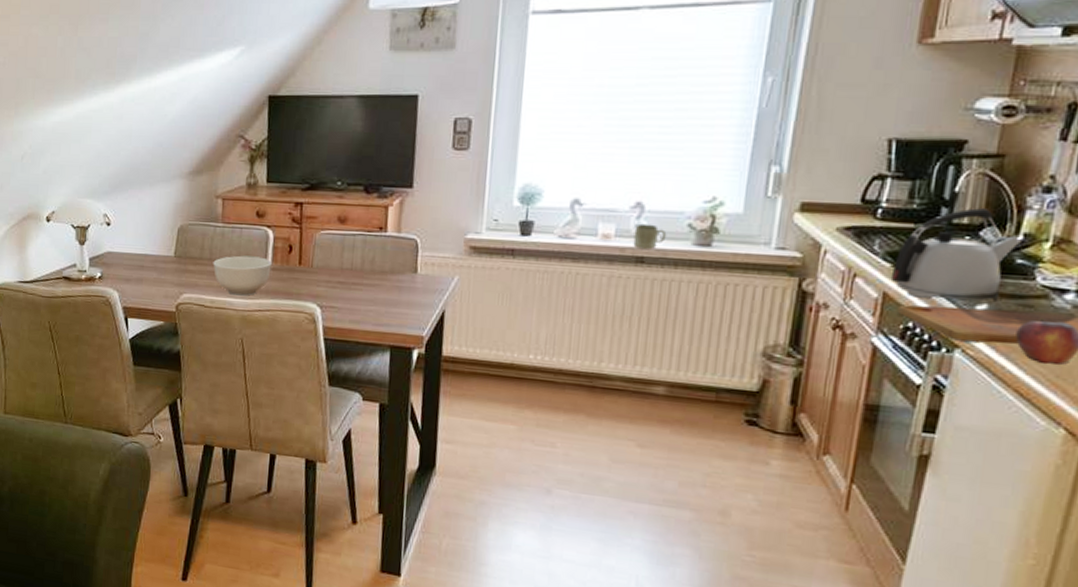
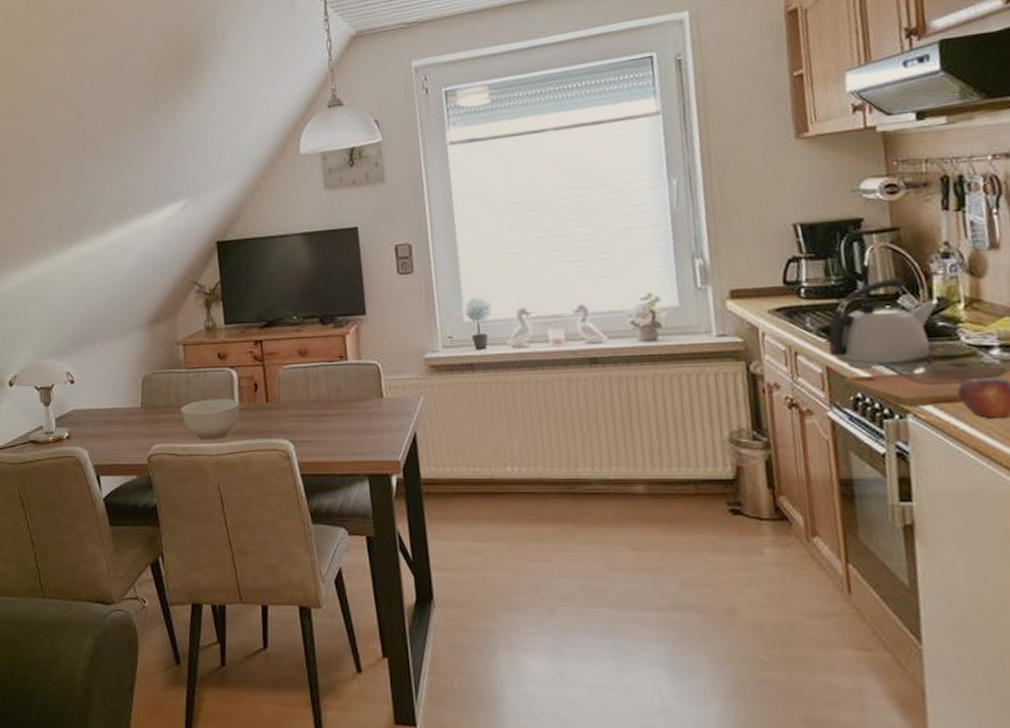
mug: present [633,223,667,251] -> none [582,325,614,351]

